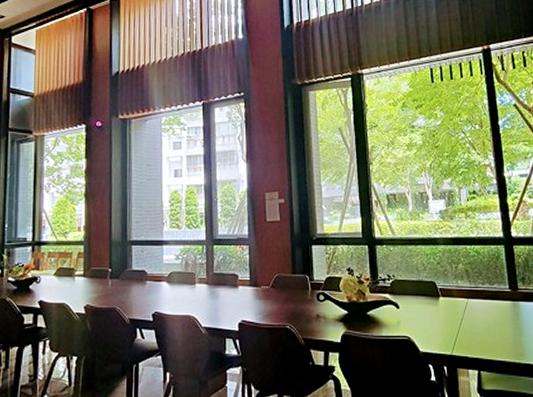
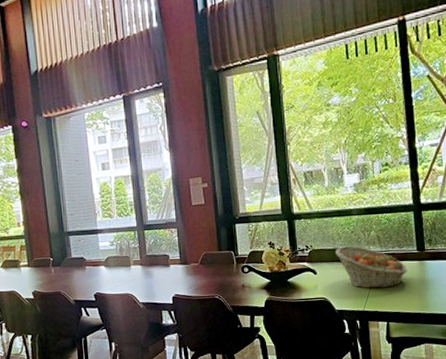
fruit basket: none [420,279,499,330] -> present [336,246,407,289]

